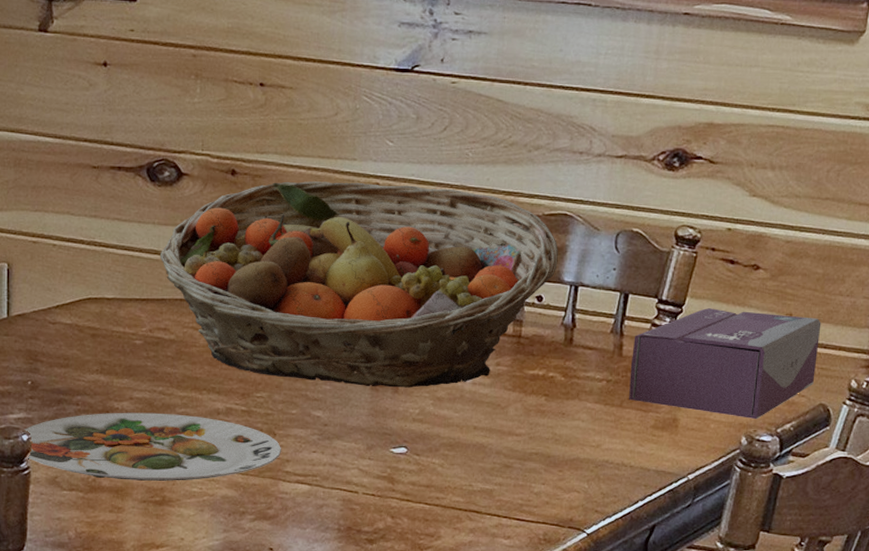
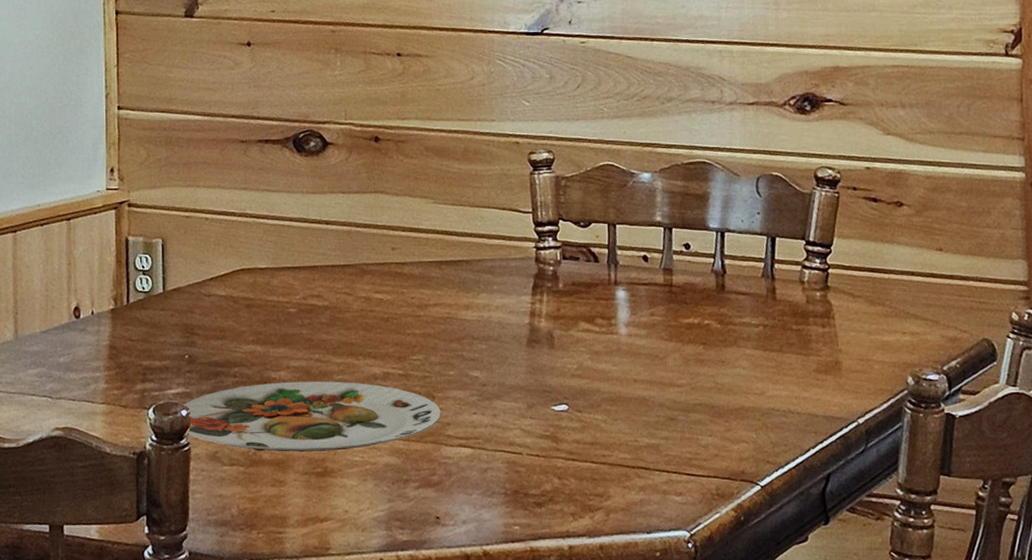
fruit basket: present [159,181,558,388] -> none [309,142,702,344]
tissue box: present [629,308,821,419] -> none [785,247,974,357]

